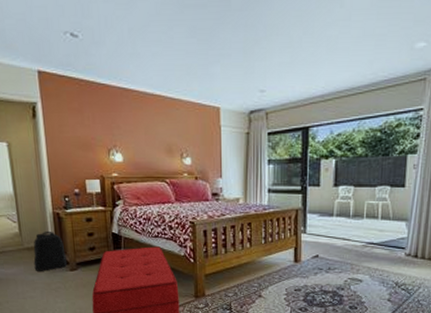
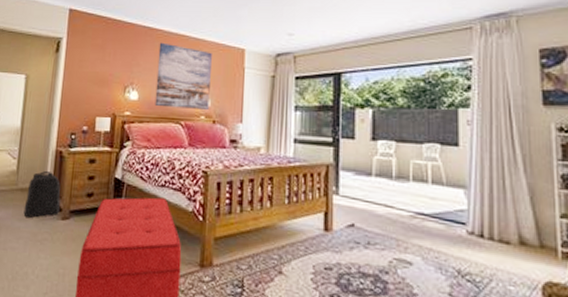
wall art: none [136,103,190,167] -> present [154,42,212,109]

